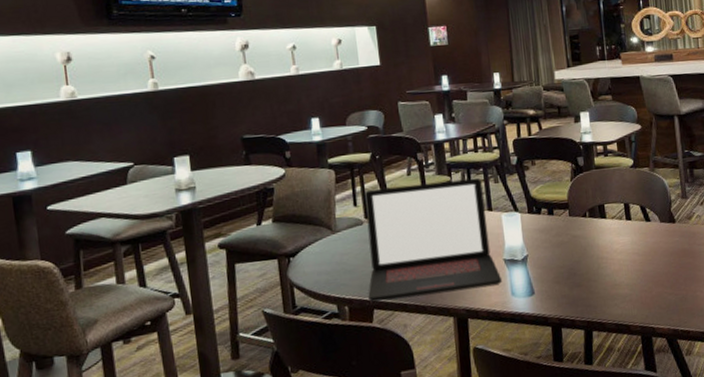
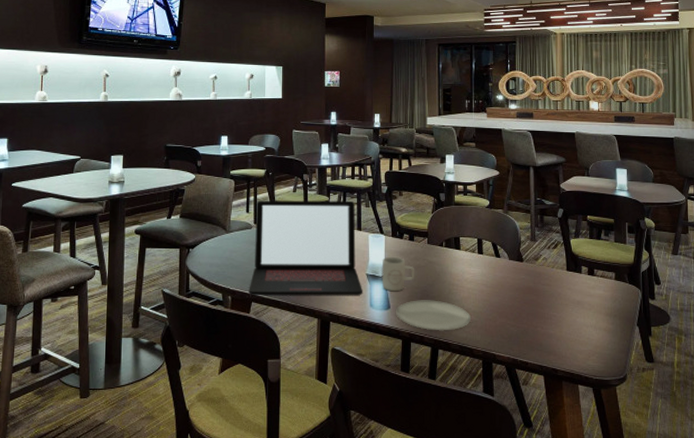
mug: none [520,235,559,275] -> present [381,256,415,292]
plate: none [541,278,625,312] -> present [396,300,471,331]

